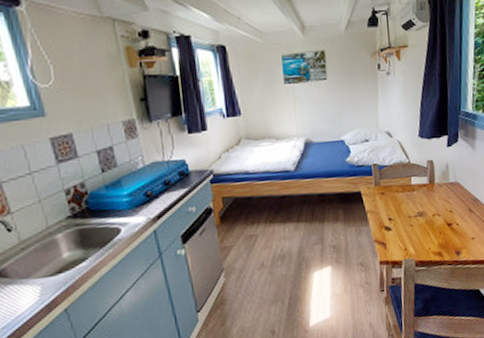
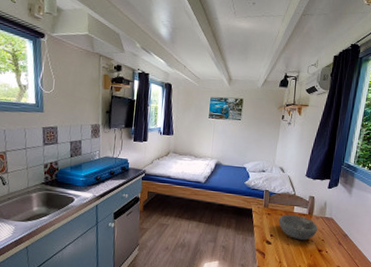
bowl: none [395,187,444,217] -> present [278,214,318,241]

